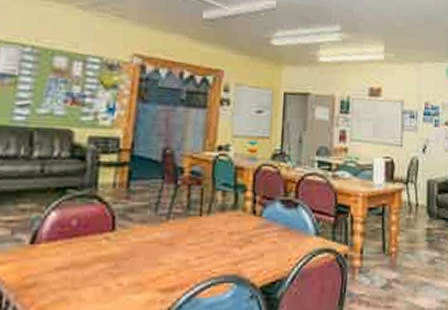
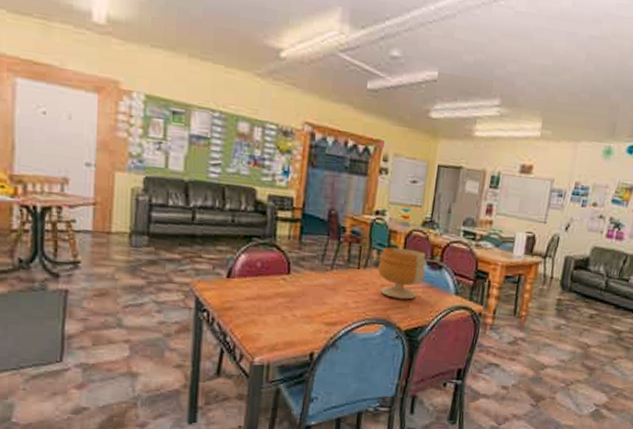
footed bowl: none [223,186,280,248] -> present [377,247,427,300]

